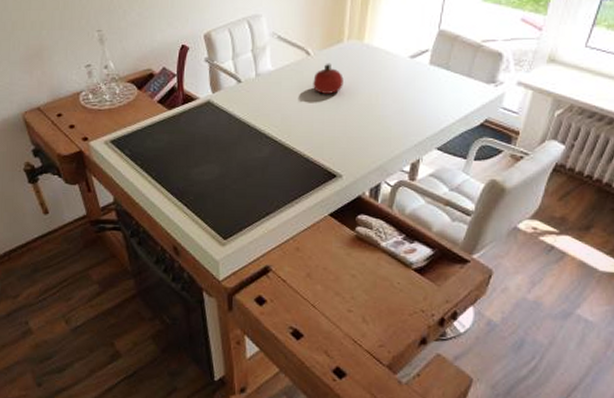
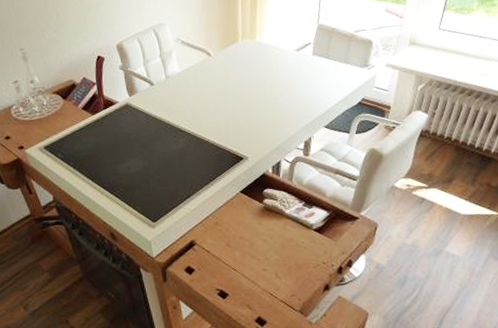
fruit: present [313,63,344,94] -> none [215,61,242,89]

